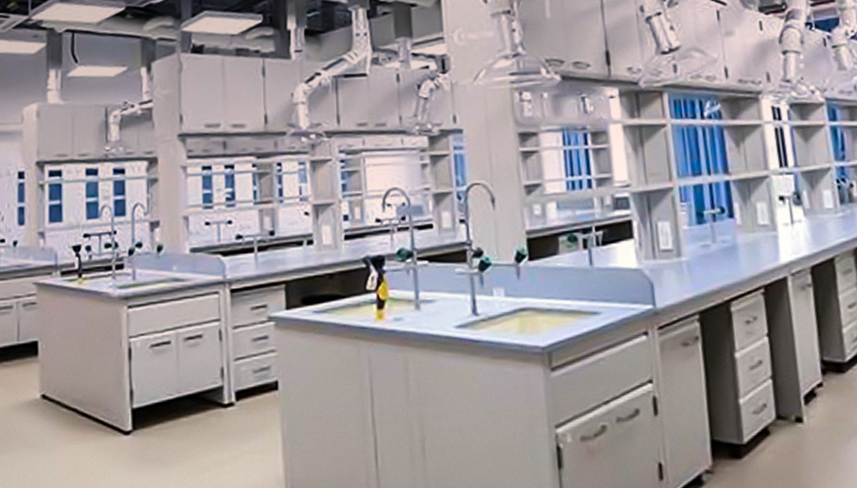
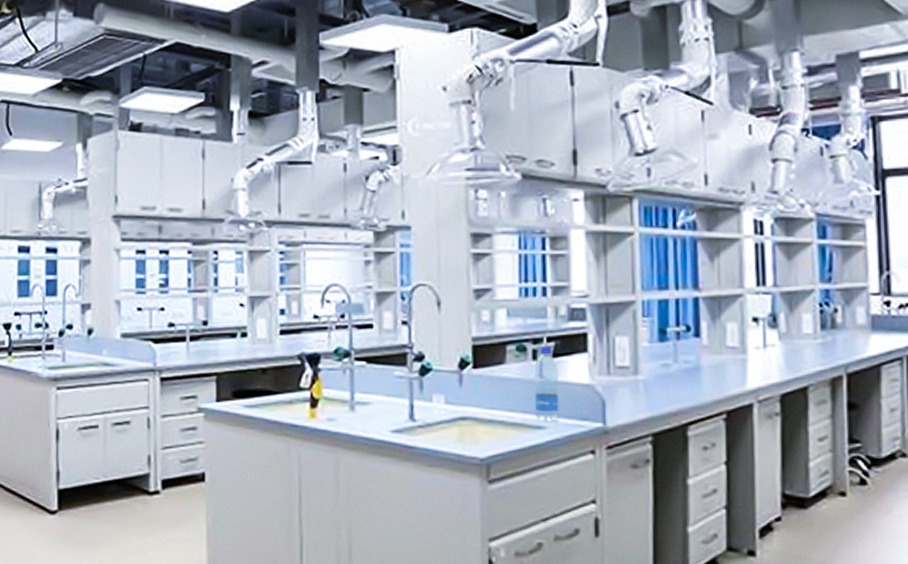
bottle: none [586,235,612,308] -> present [535,346,559,423]

